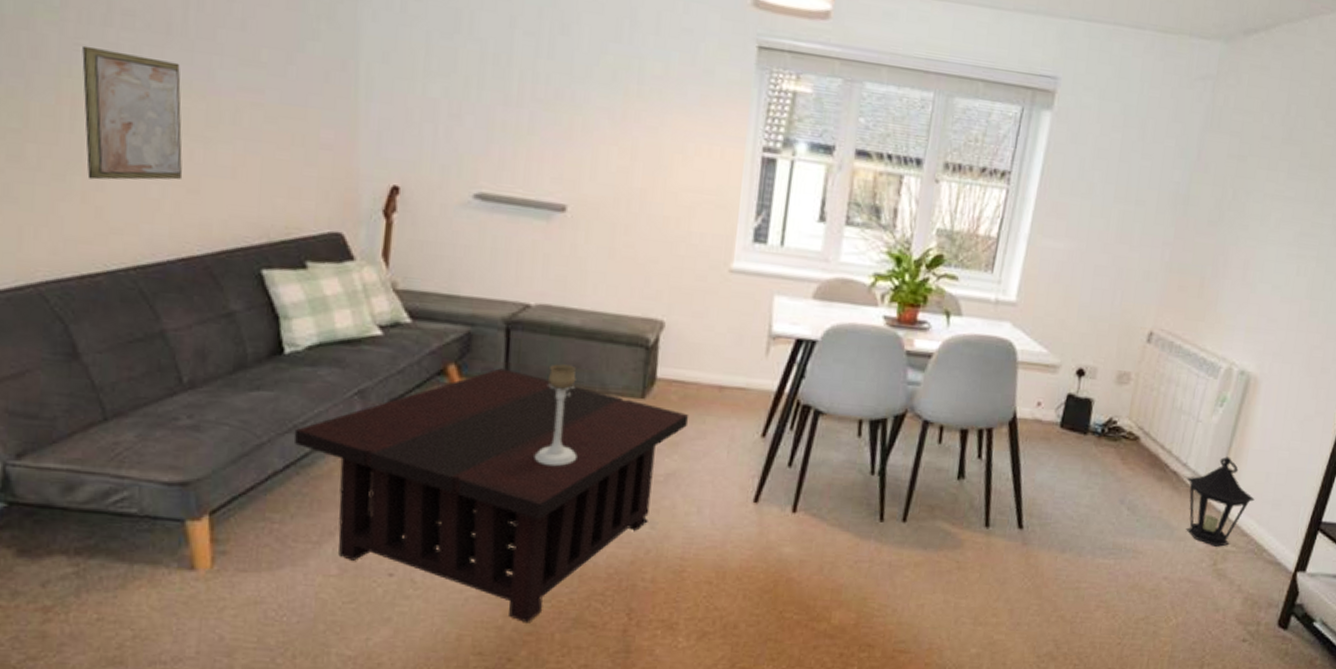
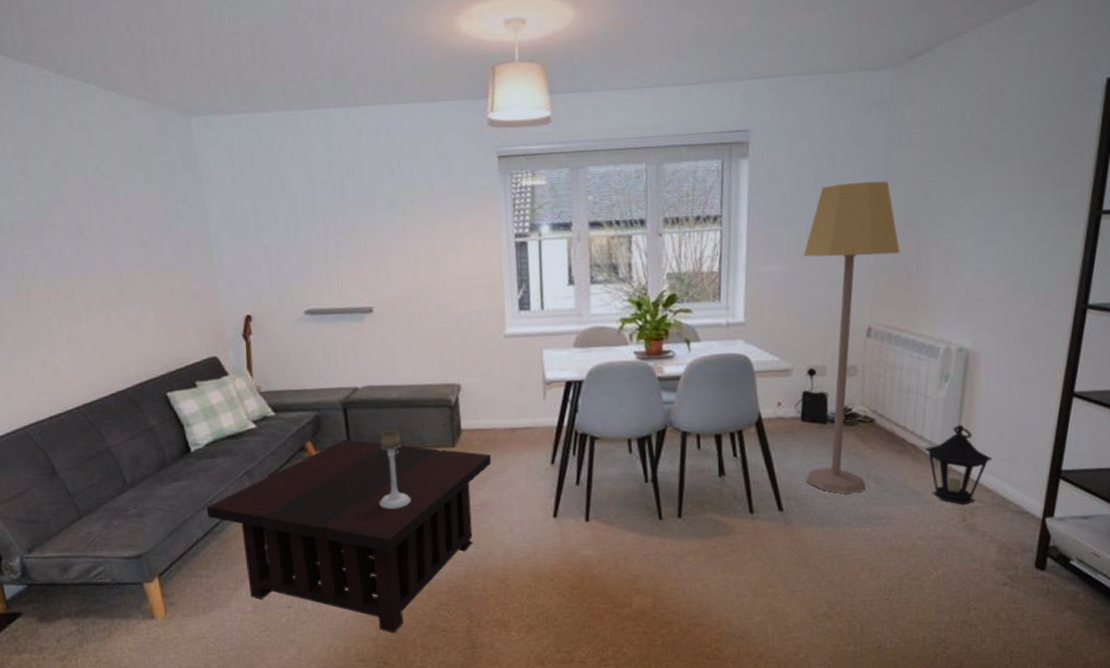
wall art: present [82,45,183,180] -> none [28,254,105,348]
lamp: none [1054,160,1199,519] -> present [803,181,900,494]

